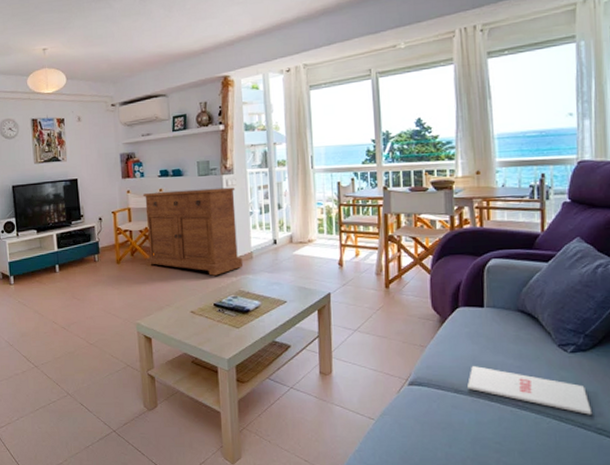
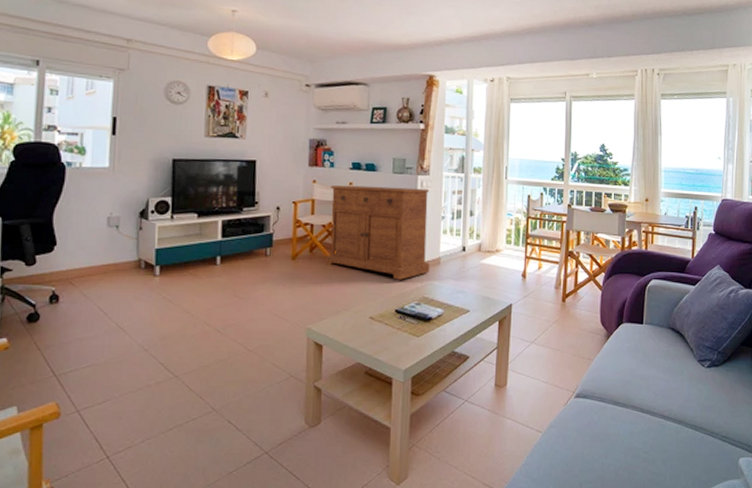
magazine: present [467,366,593,415] -> none [625,379,720,424]

